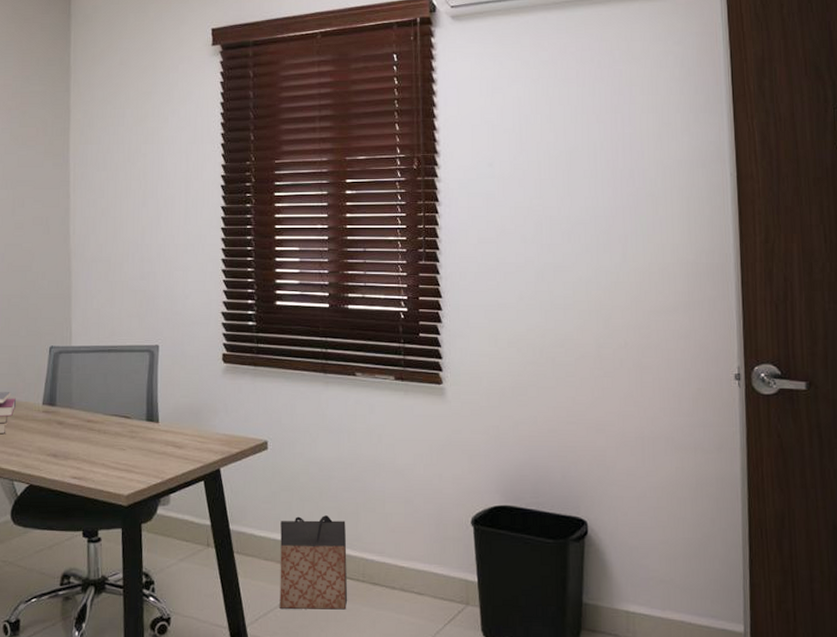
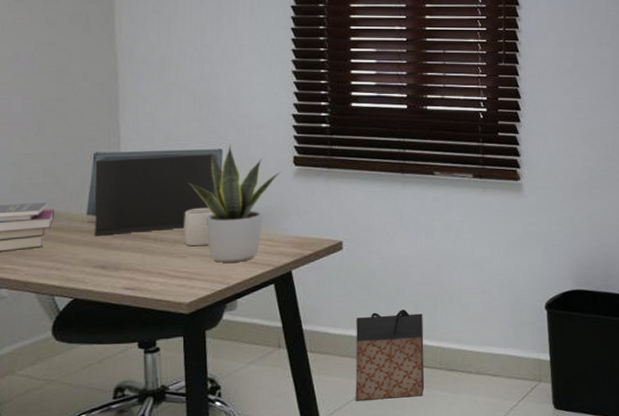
laptop: none [49,349,152,426] -> present [95,154,215,236]
mug: none [124,401,150,440] -> present [184,207,213,247]
potted plant: none [129,340,212,457] -> present [188,144,282,263]

